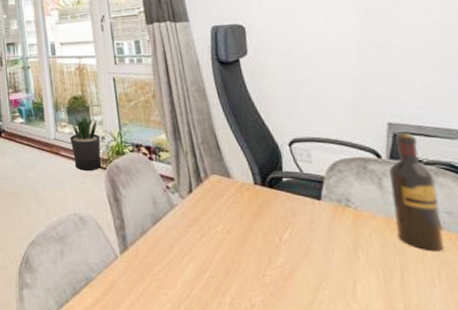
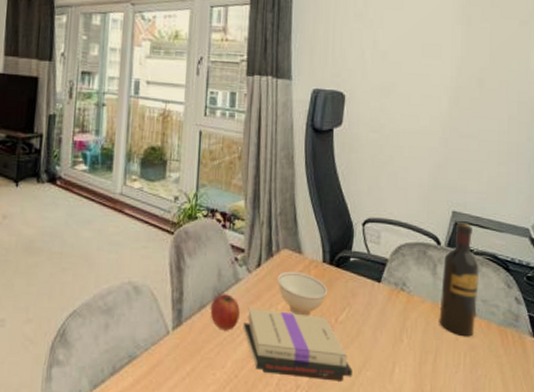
planter: present [70,112,101,171] -> none [138,165,173,234]
fruit: none [151,219,181,253] -> present [210,294,240,331]
books: none [185,231,310,300] -> present [243,307,353,381]
bowl: none [211,195,266,237] -> present [277,271,328,316]

